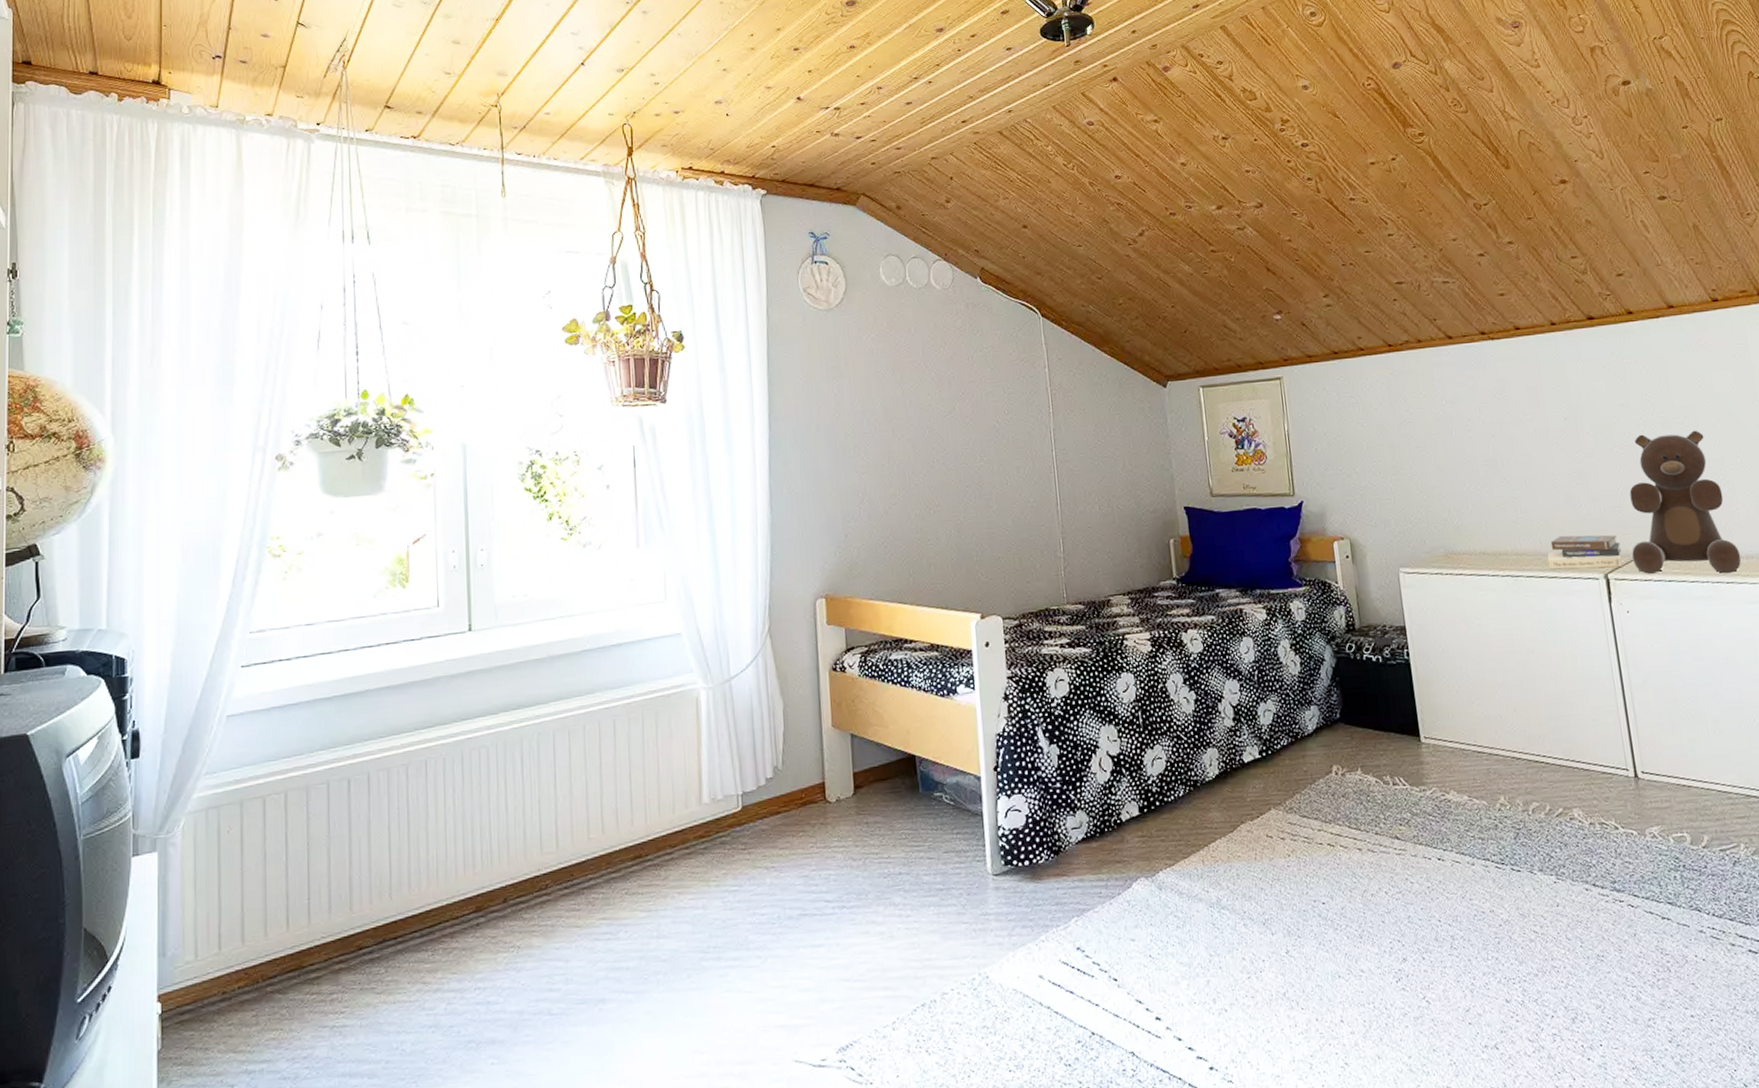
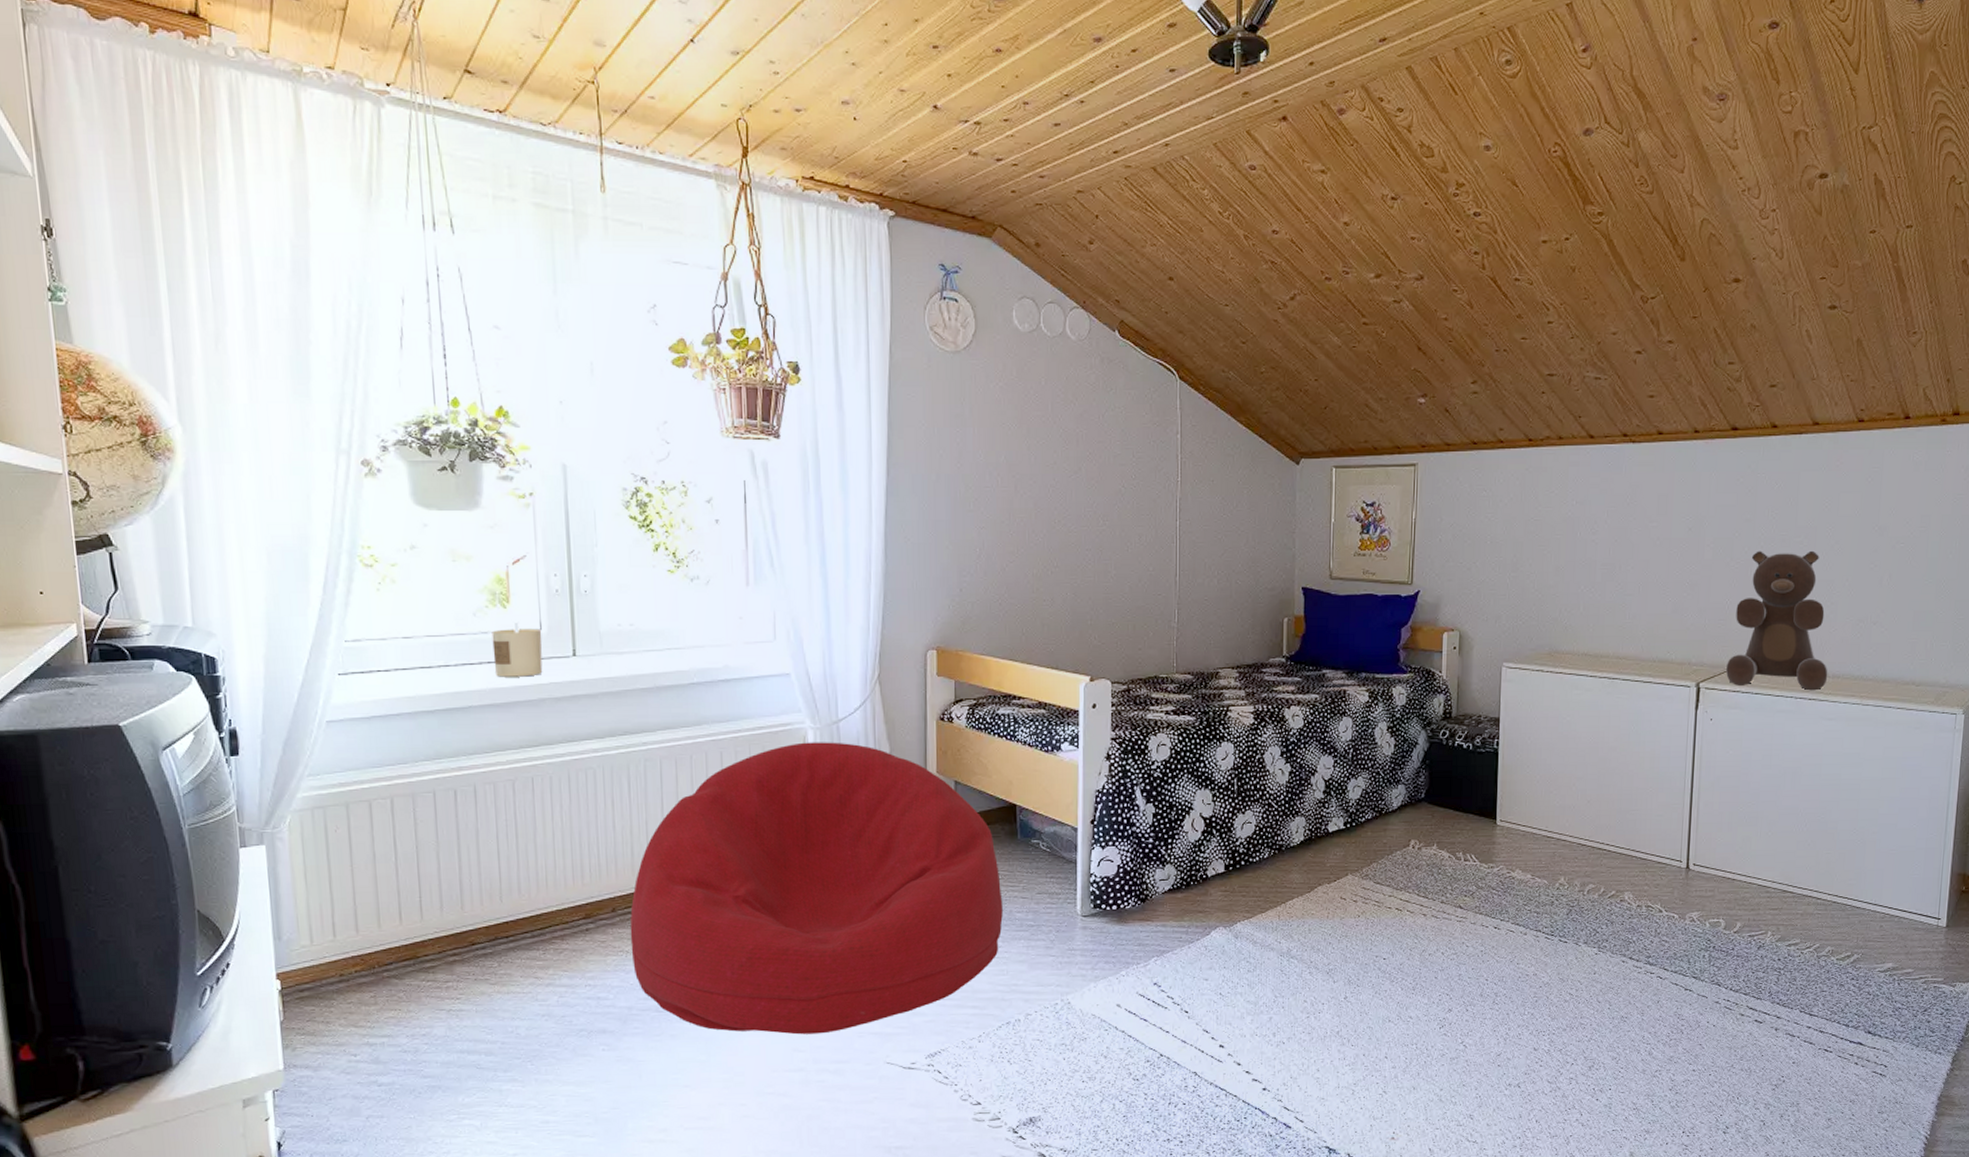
candle: none [391,600,439,658] -> present [492,621,543,677]
beanbag: none [521,701,910,1033] -> present [630,742,1003,1035]
books: present [1547,535,1623,570] -> none [1645,643,1717,677]

